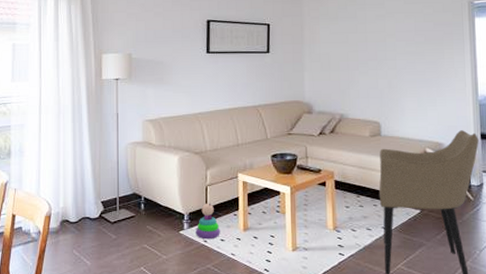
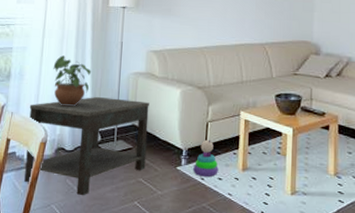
side table: none [32,168,149,265] -> present [24,96,149,196]
potted plant: none [52,130,90,180] -> present [53,55,92,107]

